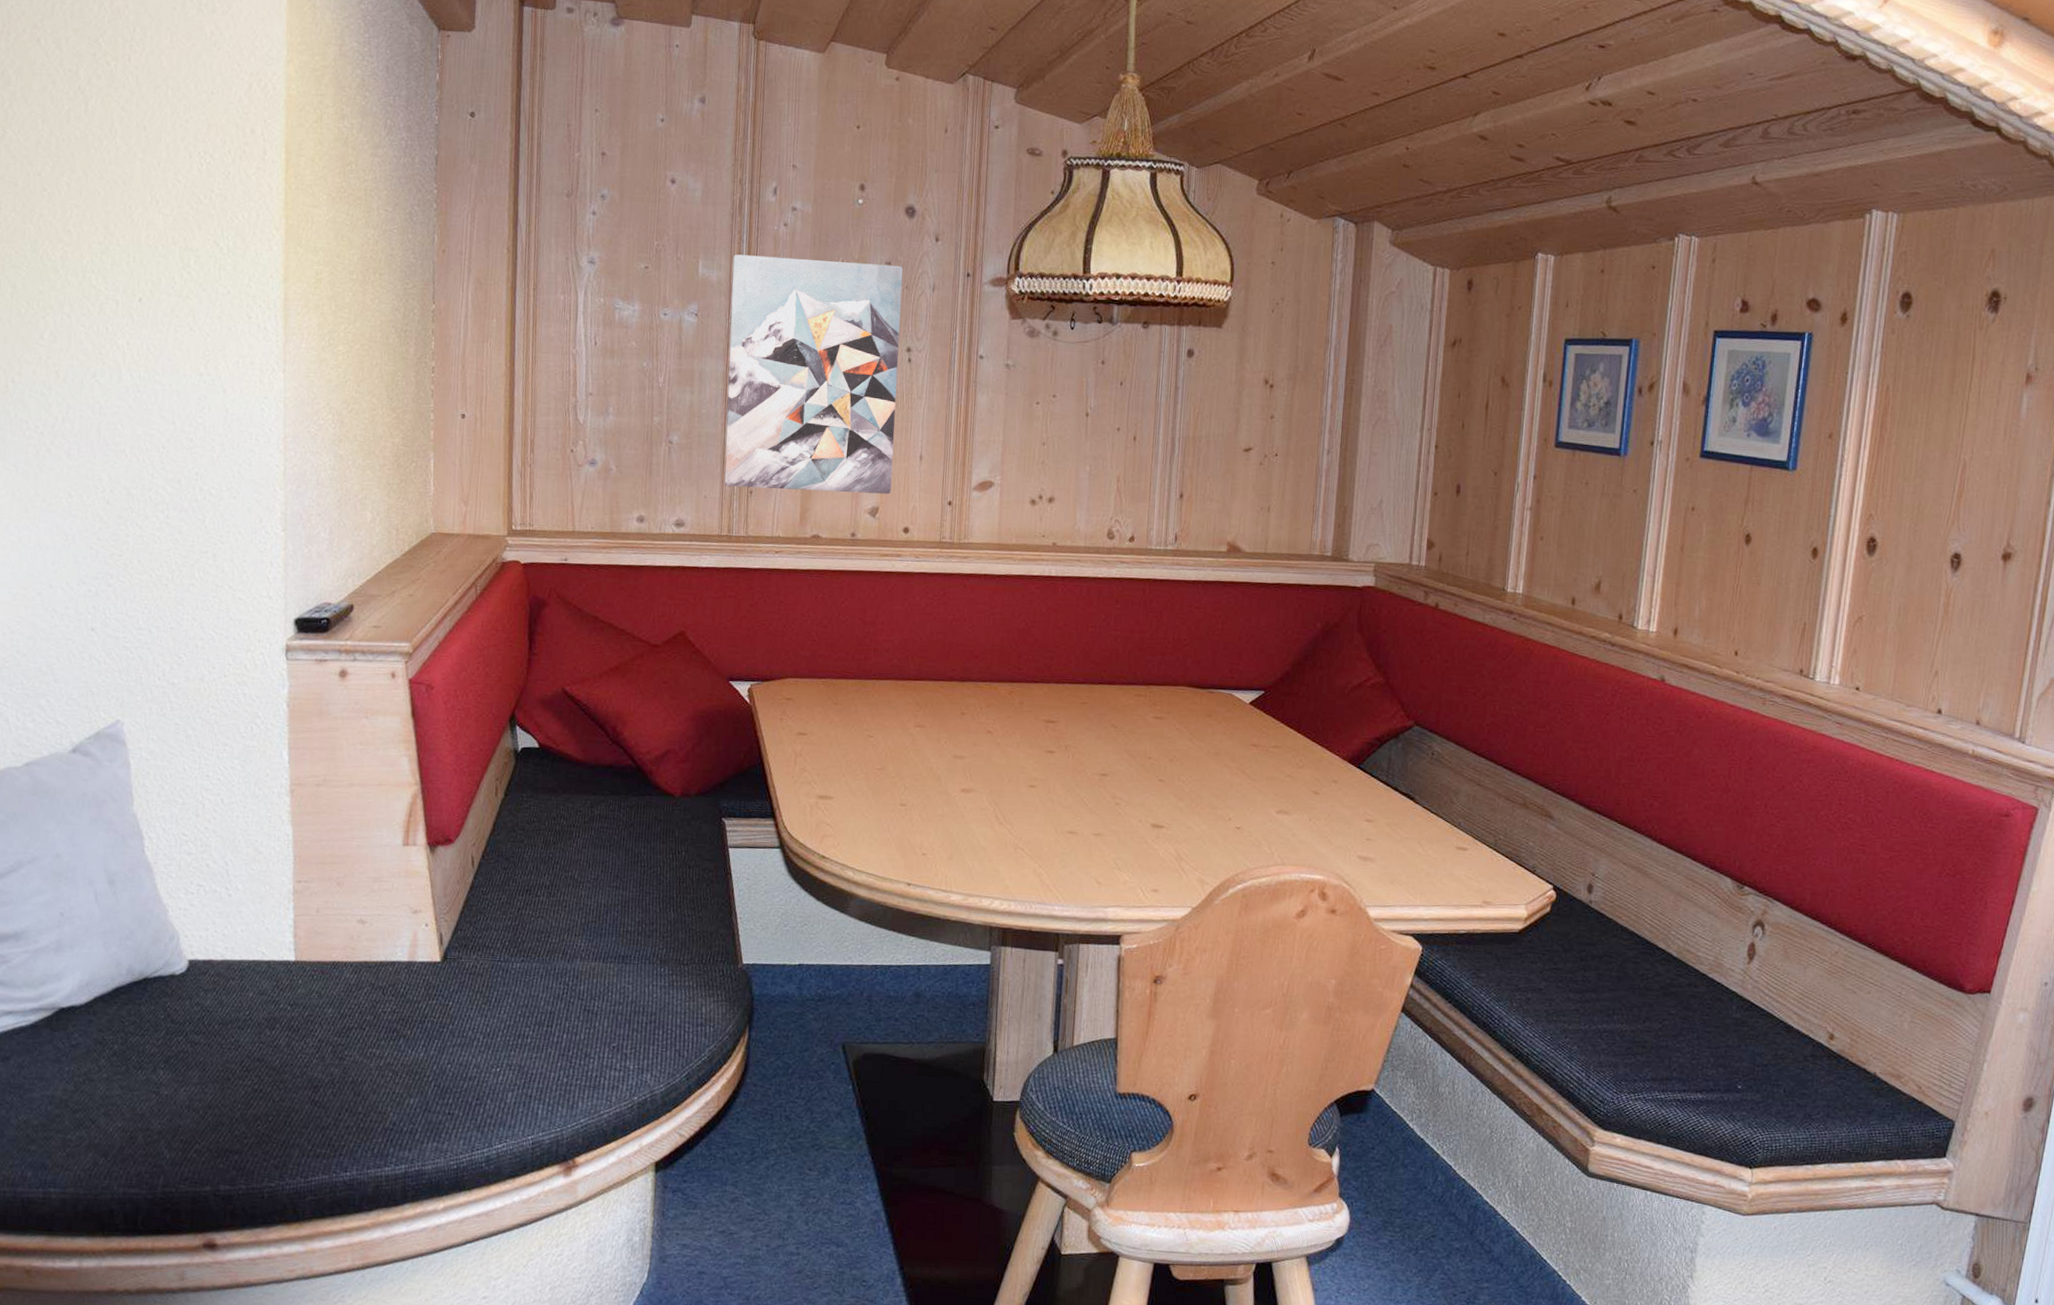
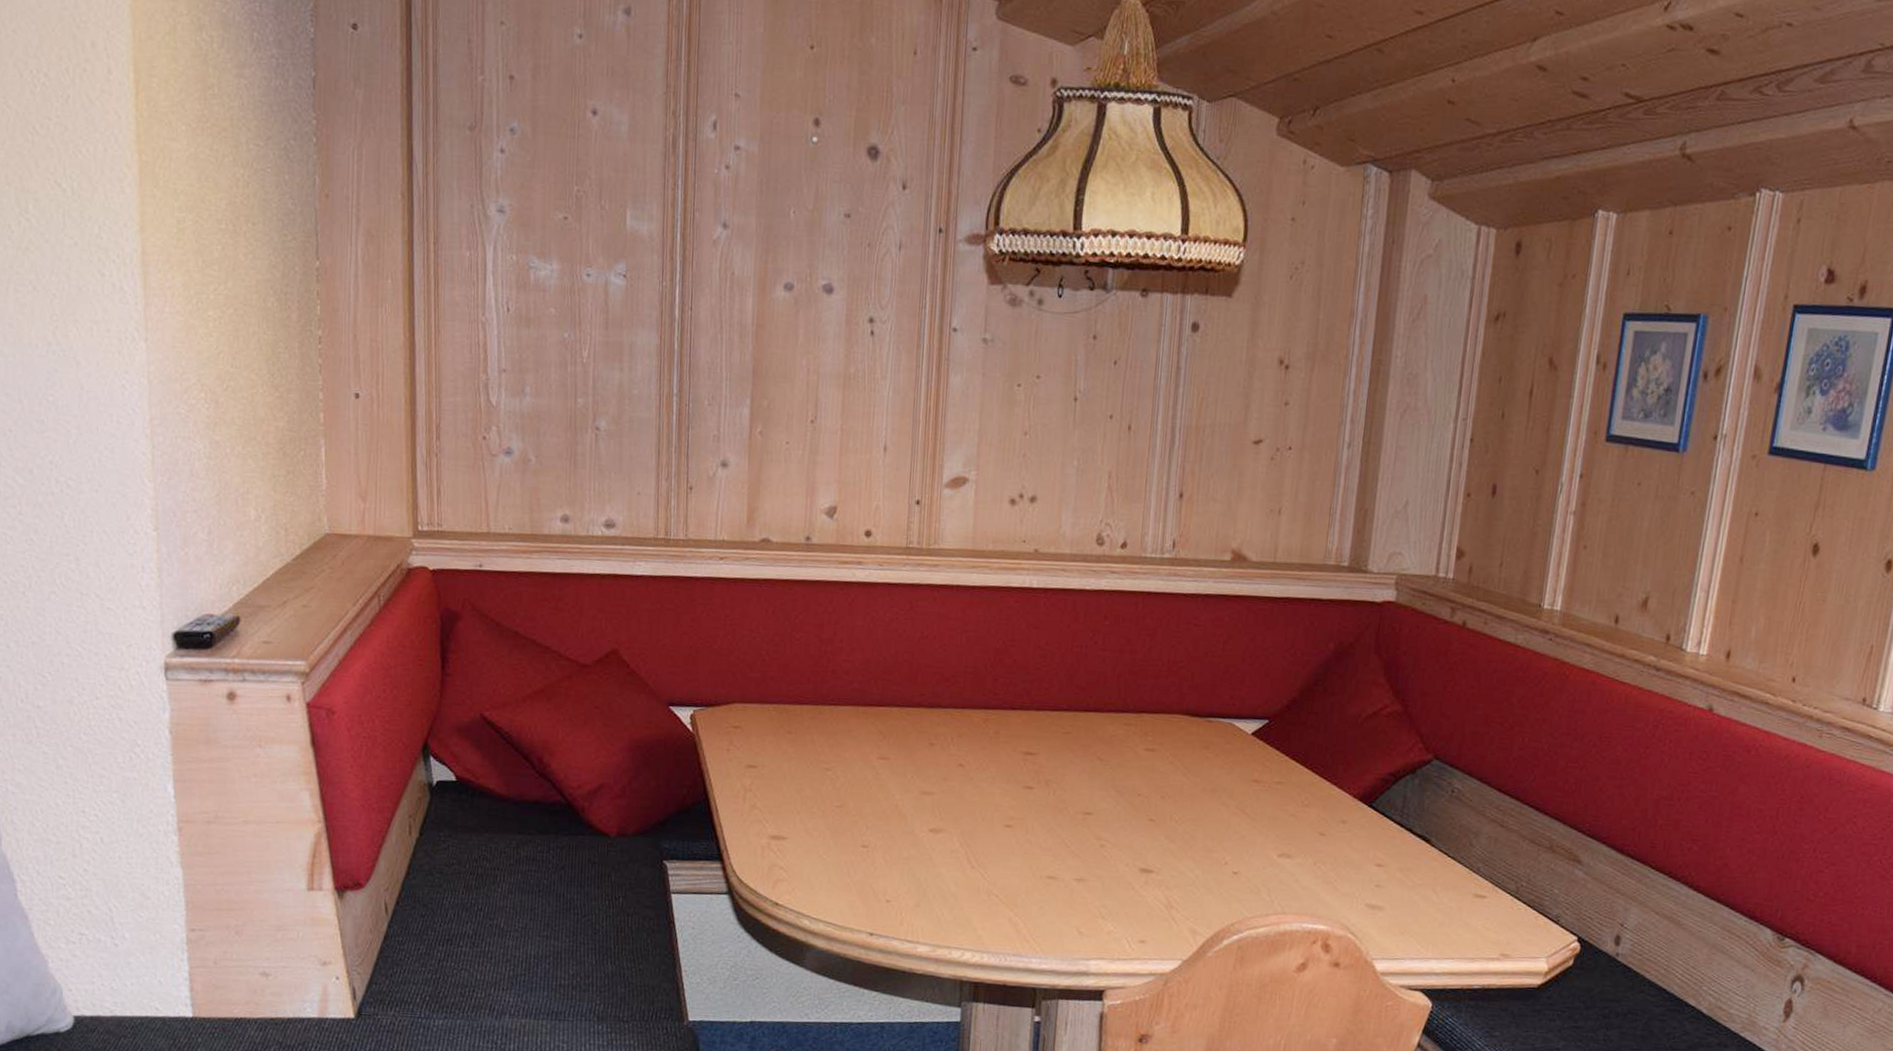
wall art: present [724,254,903,494] -> none [660,203,864,492]

